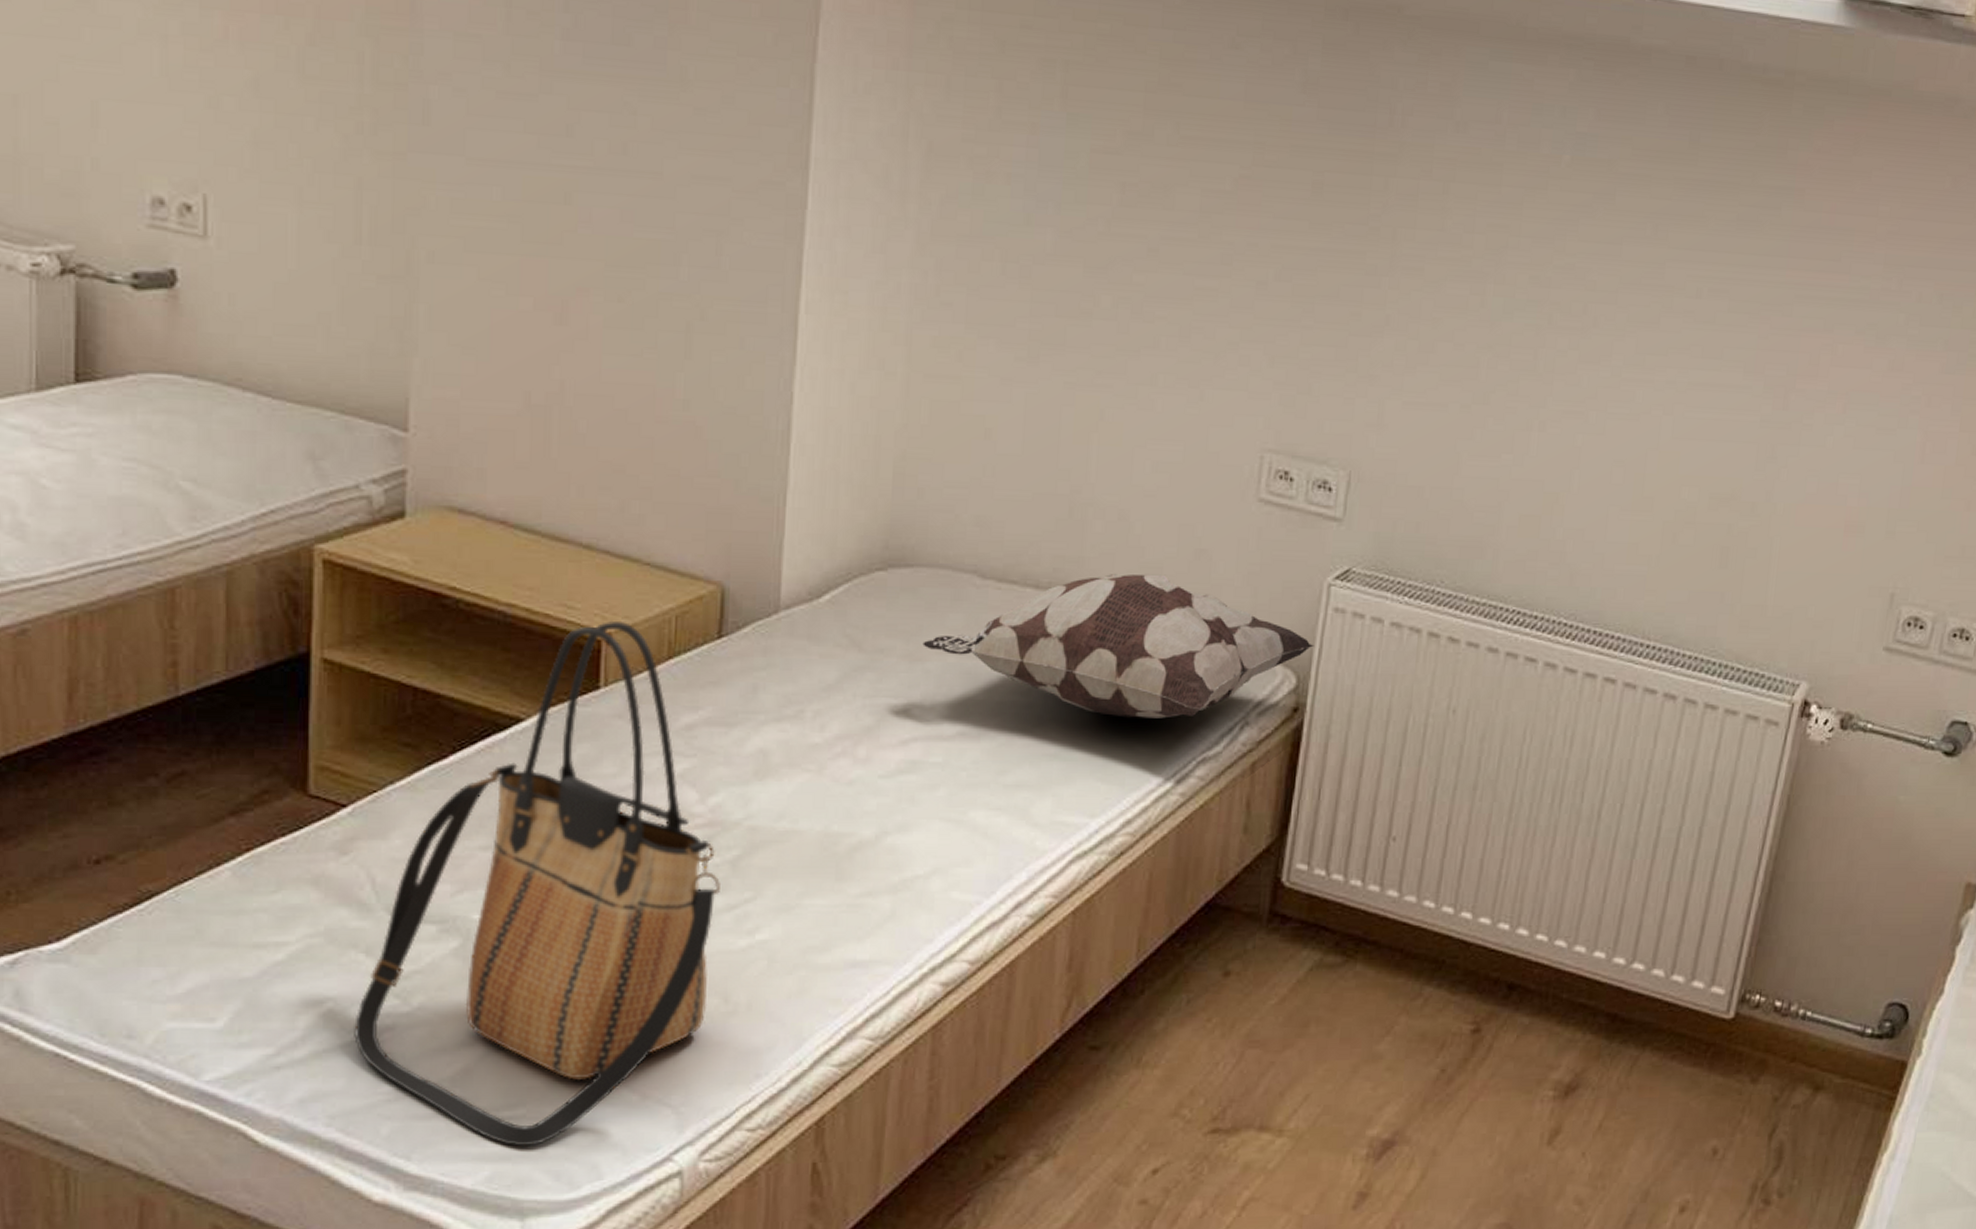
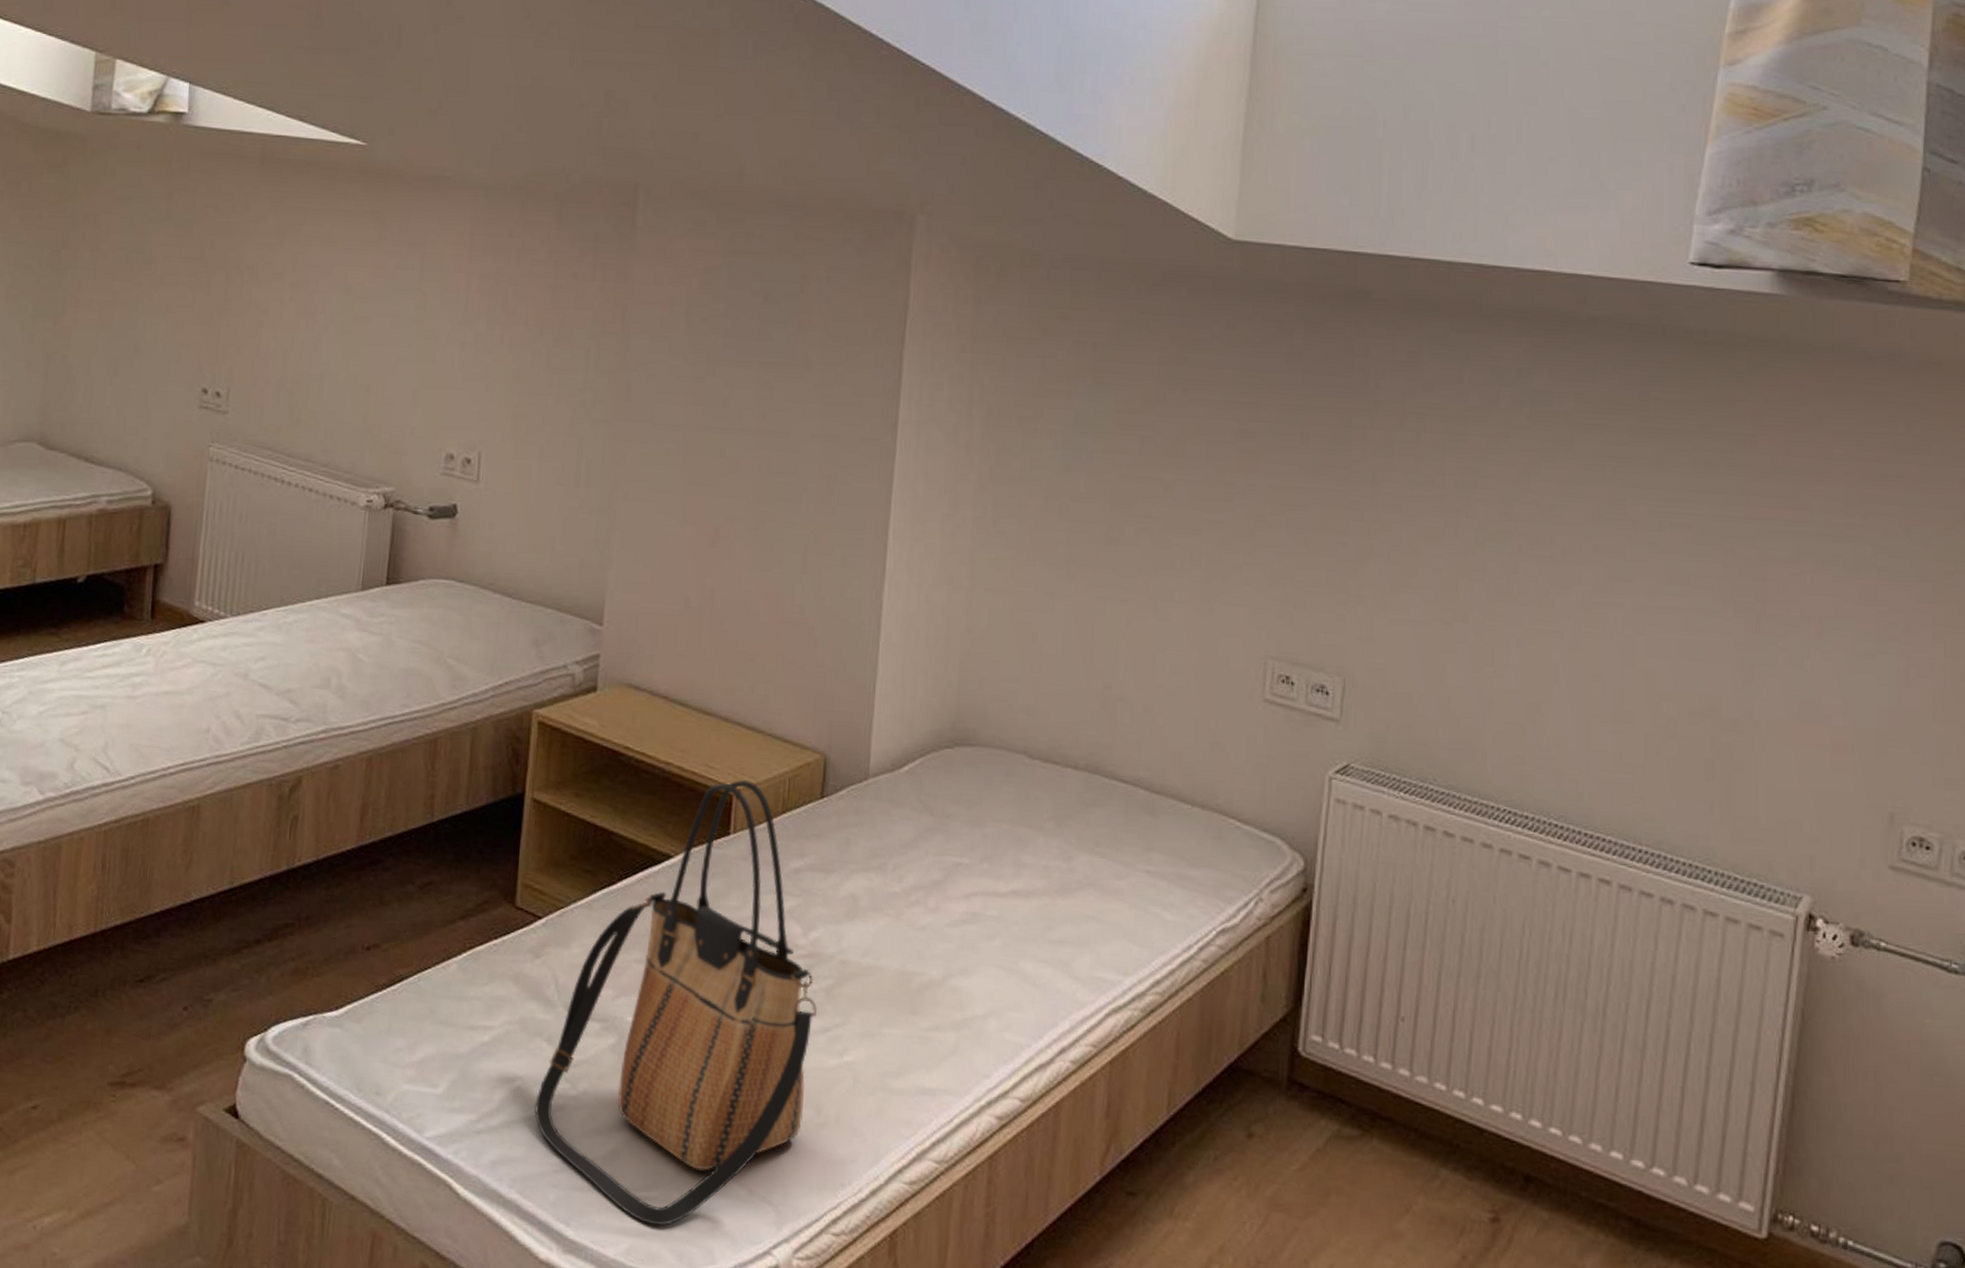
decorative pillow: present [922,573,1314,719] -> none [982,759,1319,890]

